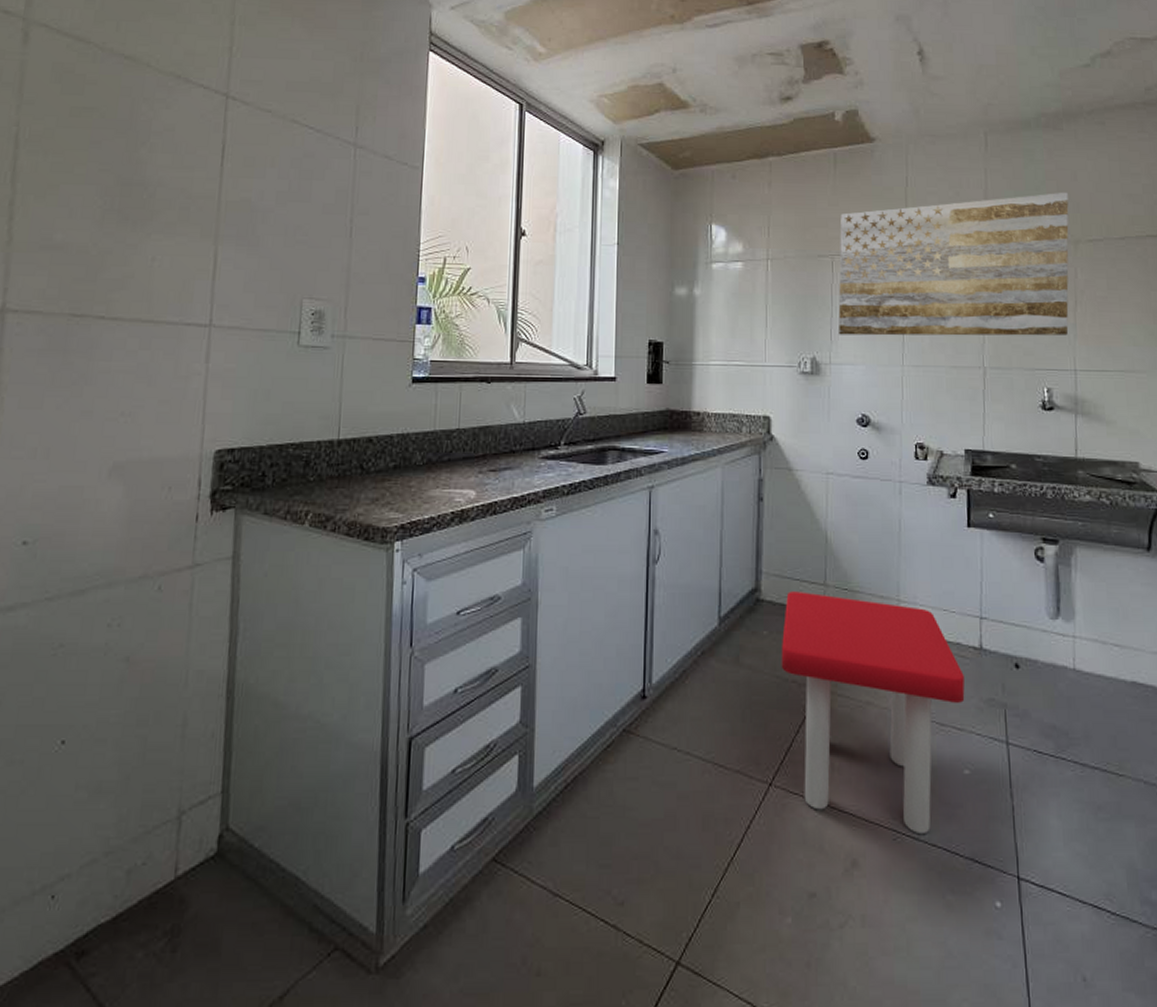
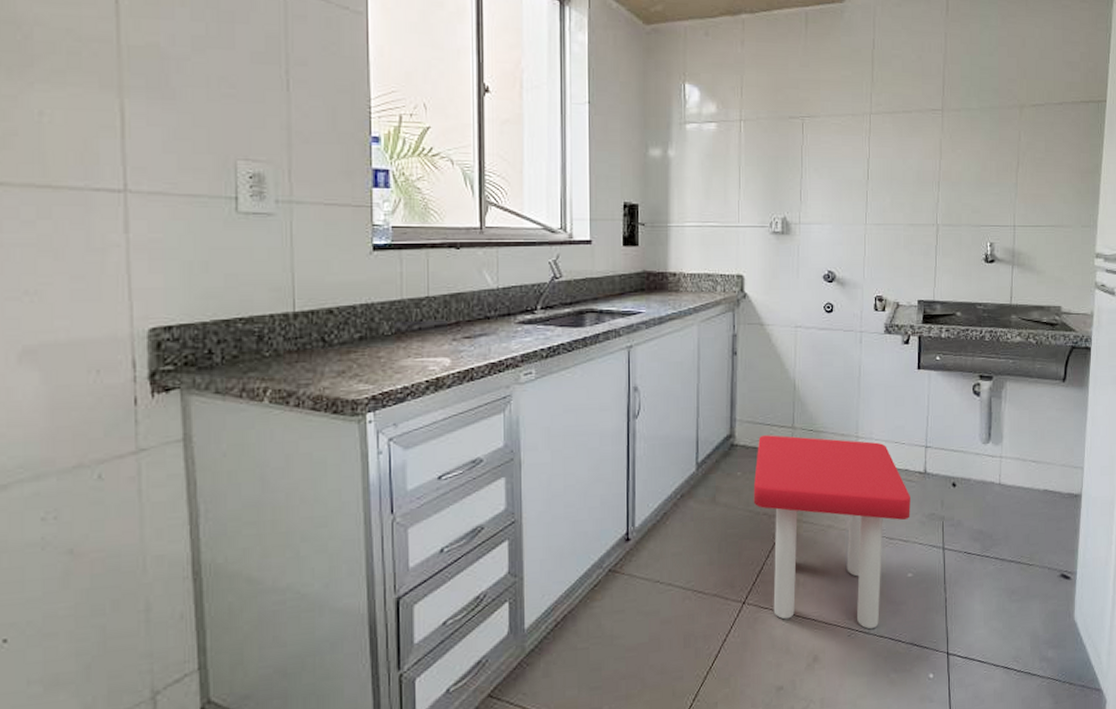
wall art: present [838,192,1069,336] -> none [808,58,1017,196]

